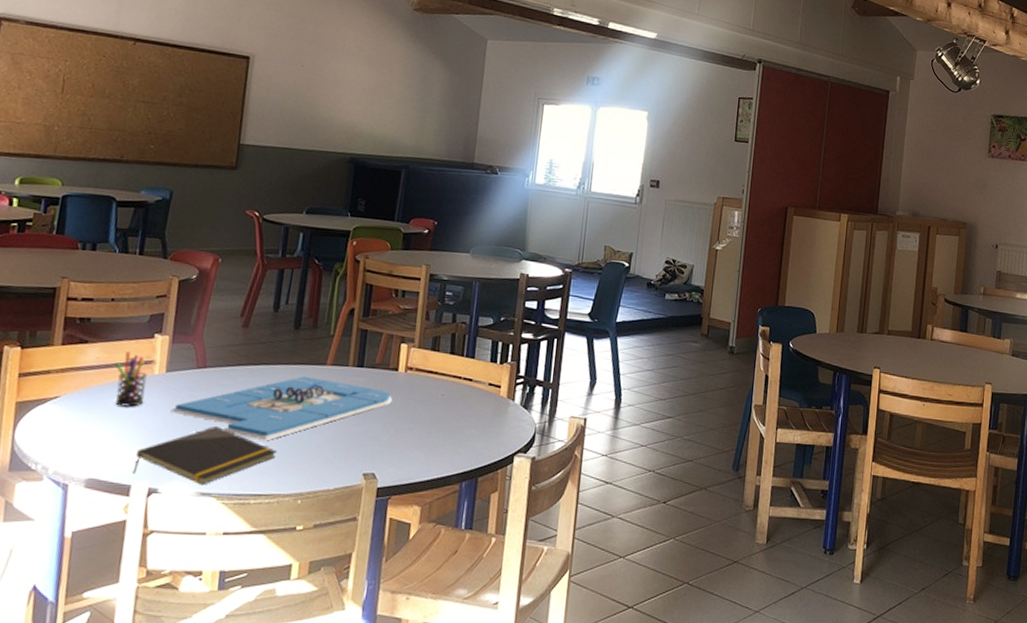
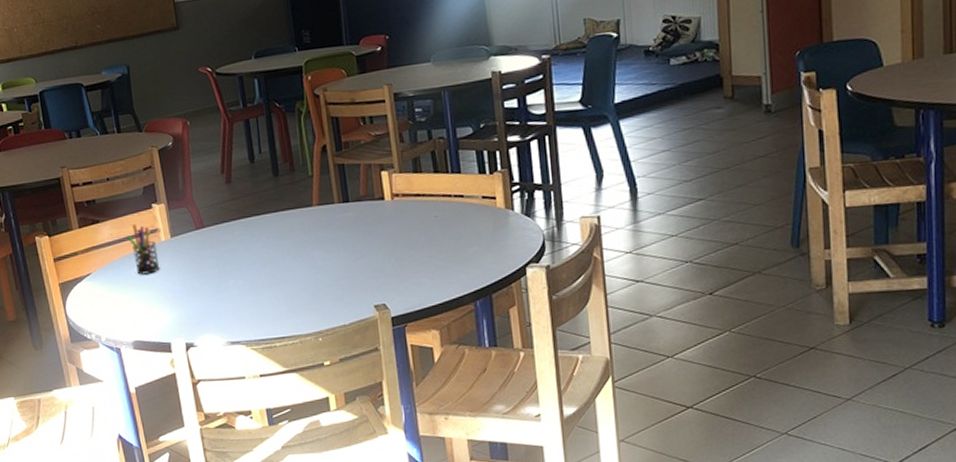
notepad: present [132,425,277,485] -> none [166,279,288,335]
board game: present [172,376,392,441] -> none [185,220,386,288]

